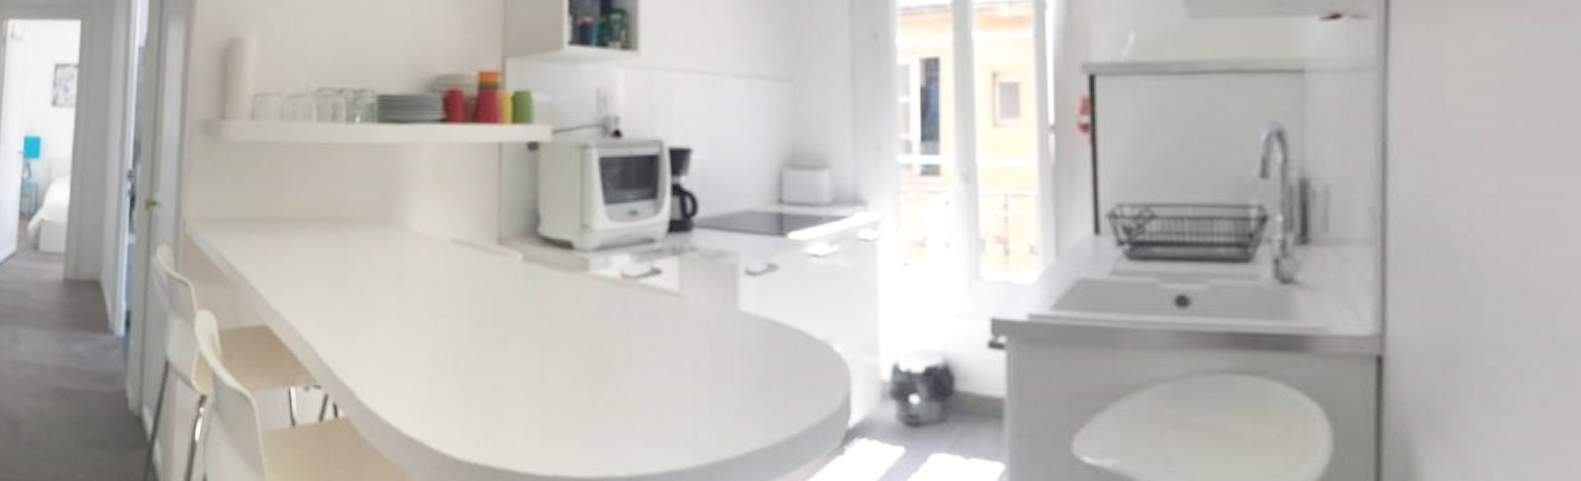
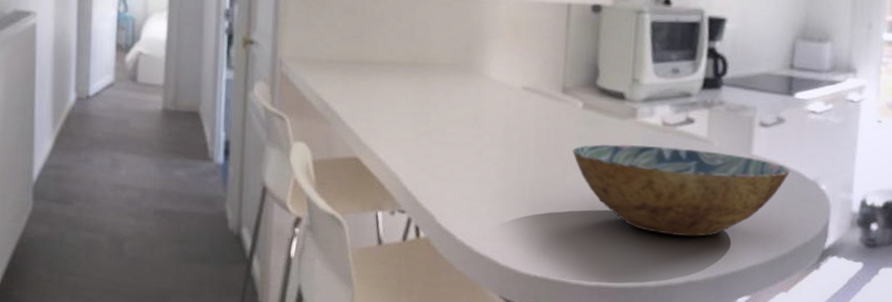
bowl: none [513,301,792,414] -> present [572,144,791,237]

